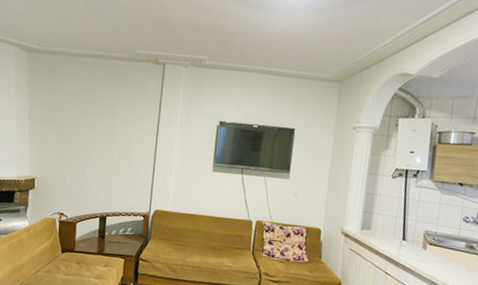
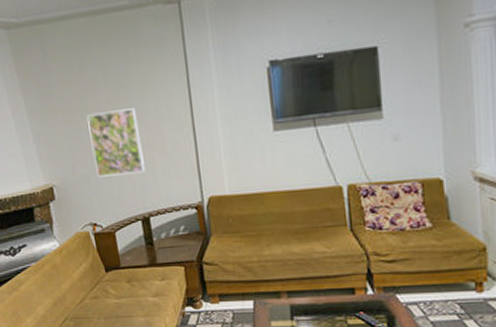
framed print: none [73,130,114,182] -> present [87,108,145,177]

